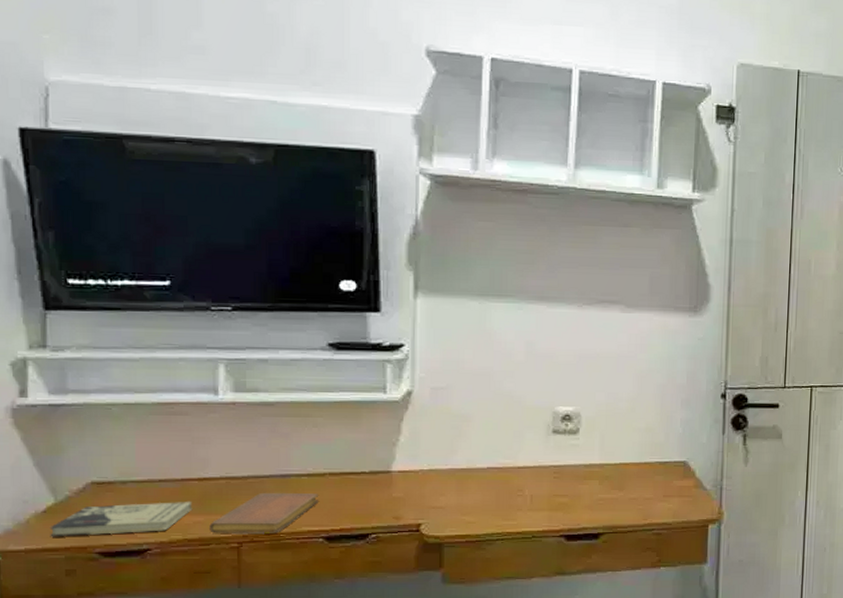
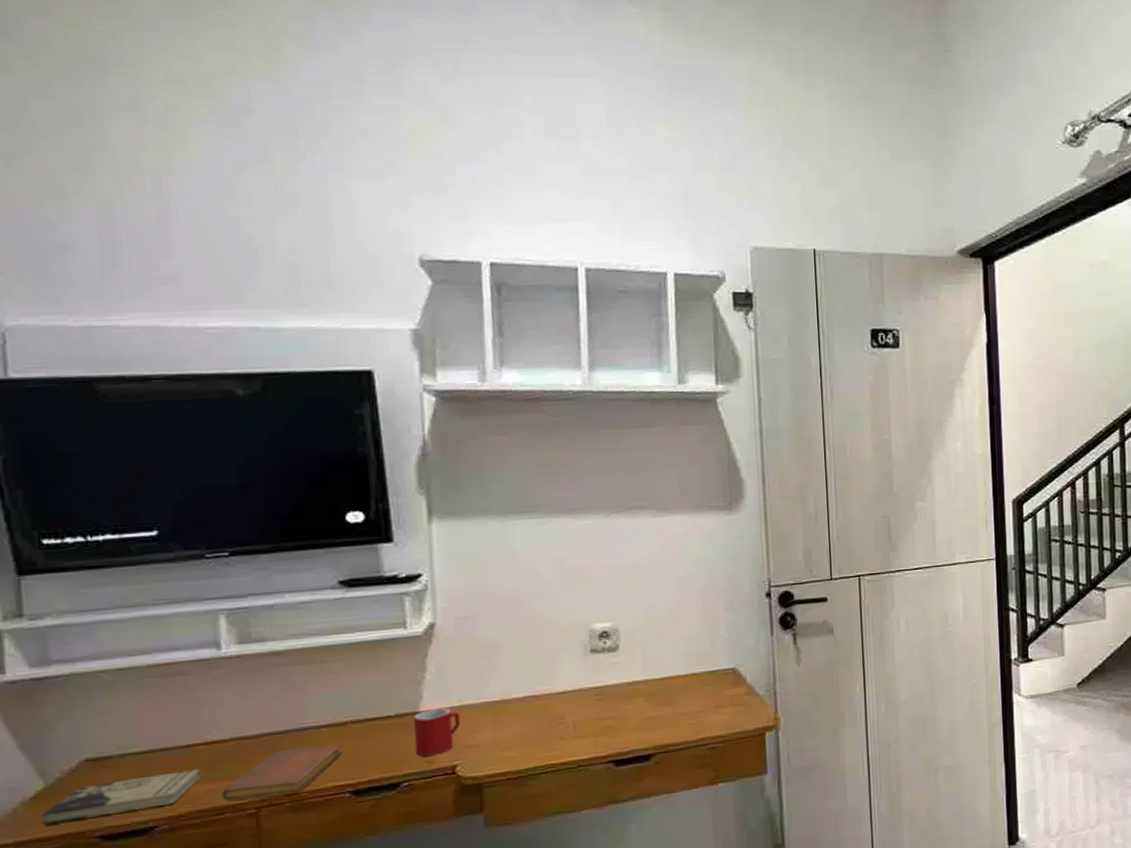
mug: none [385,469,428,512] -> present [414,707,461,757]

